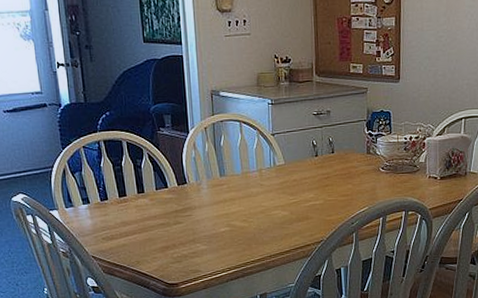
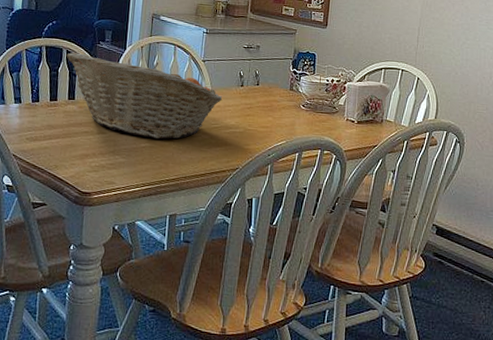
fruit basket: none [127,142,298,222] -> present [66,52,223,140]

